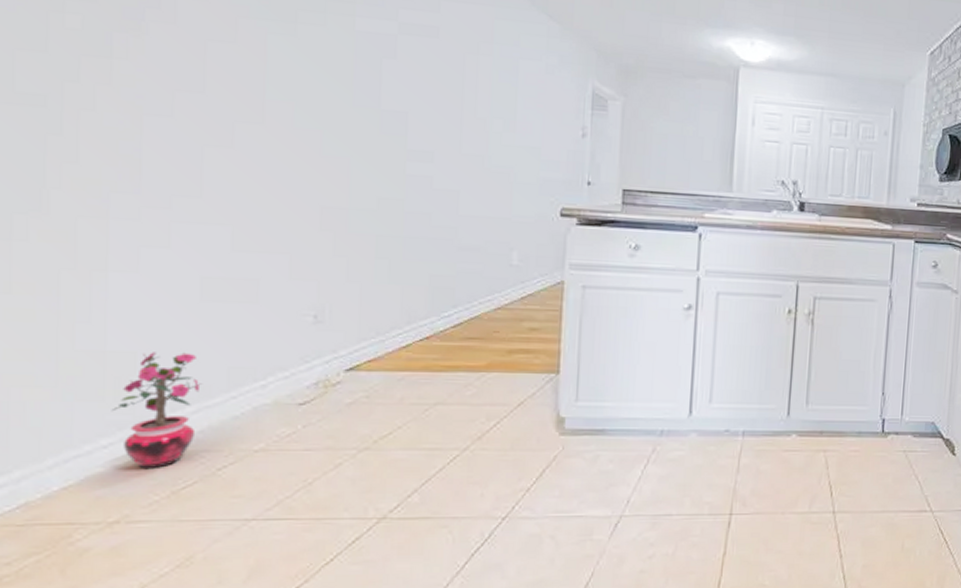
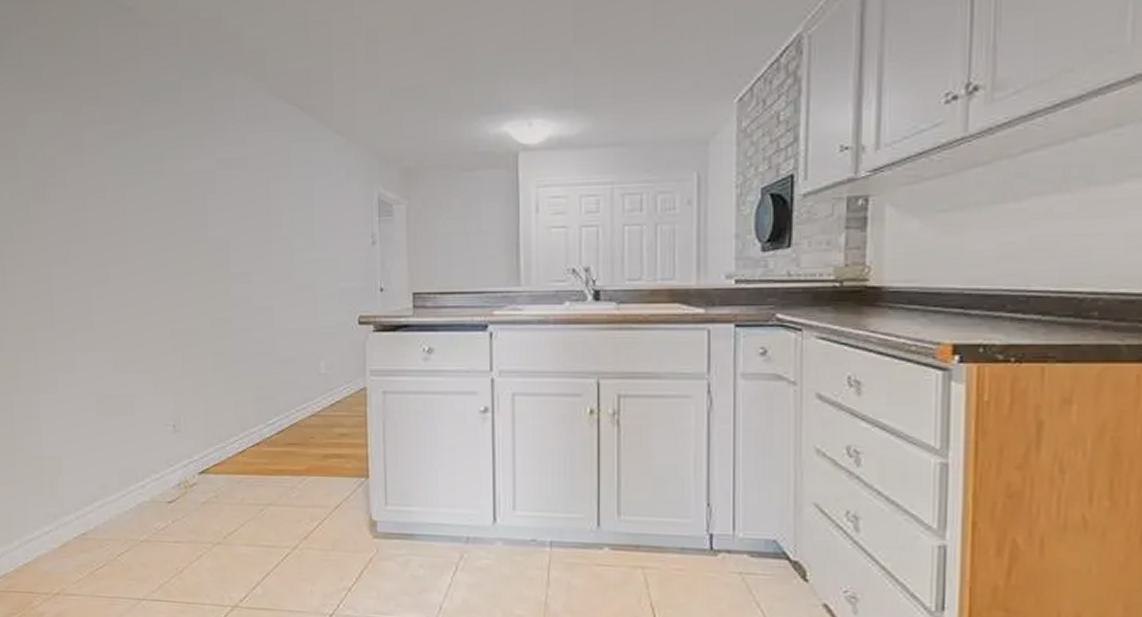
potted plant: present [111,352,203,468] -> none [49,457,103,552]

